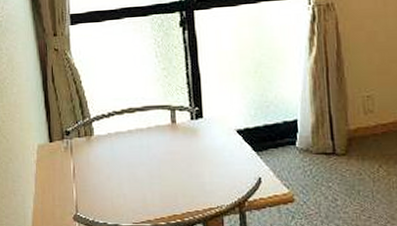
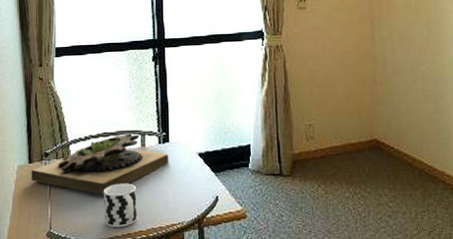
succulent planter: none [52,108,204,176] -> present [31,133,169,195]
cup: none [131,163,170,211] -> present [103,183,137,227]

